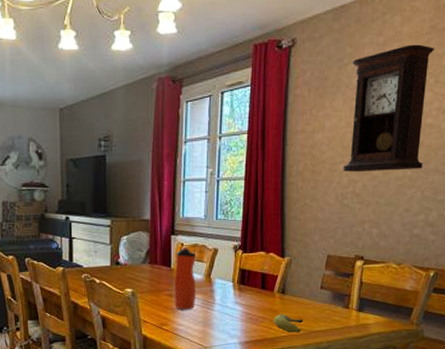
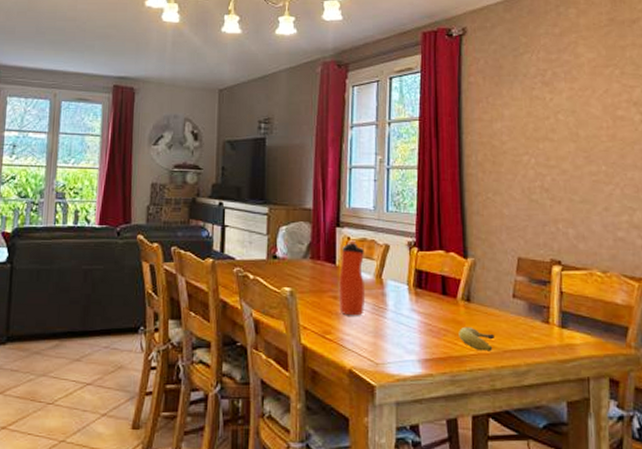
pendulum clock: present [342,44,434,172] -> none [527,36,619,165]

